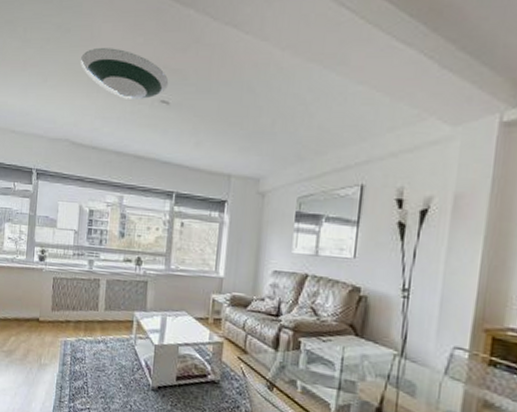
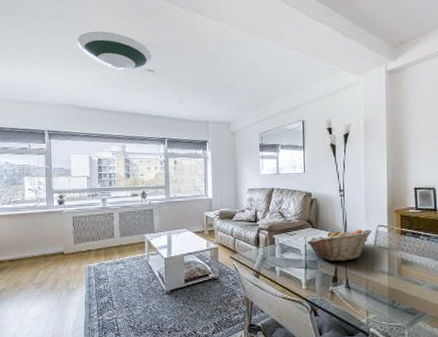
fruit basket: none [344,343,445,390] -> present [306,229,373,261]

